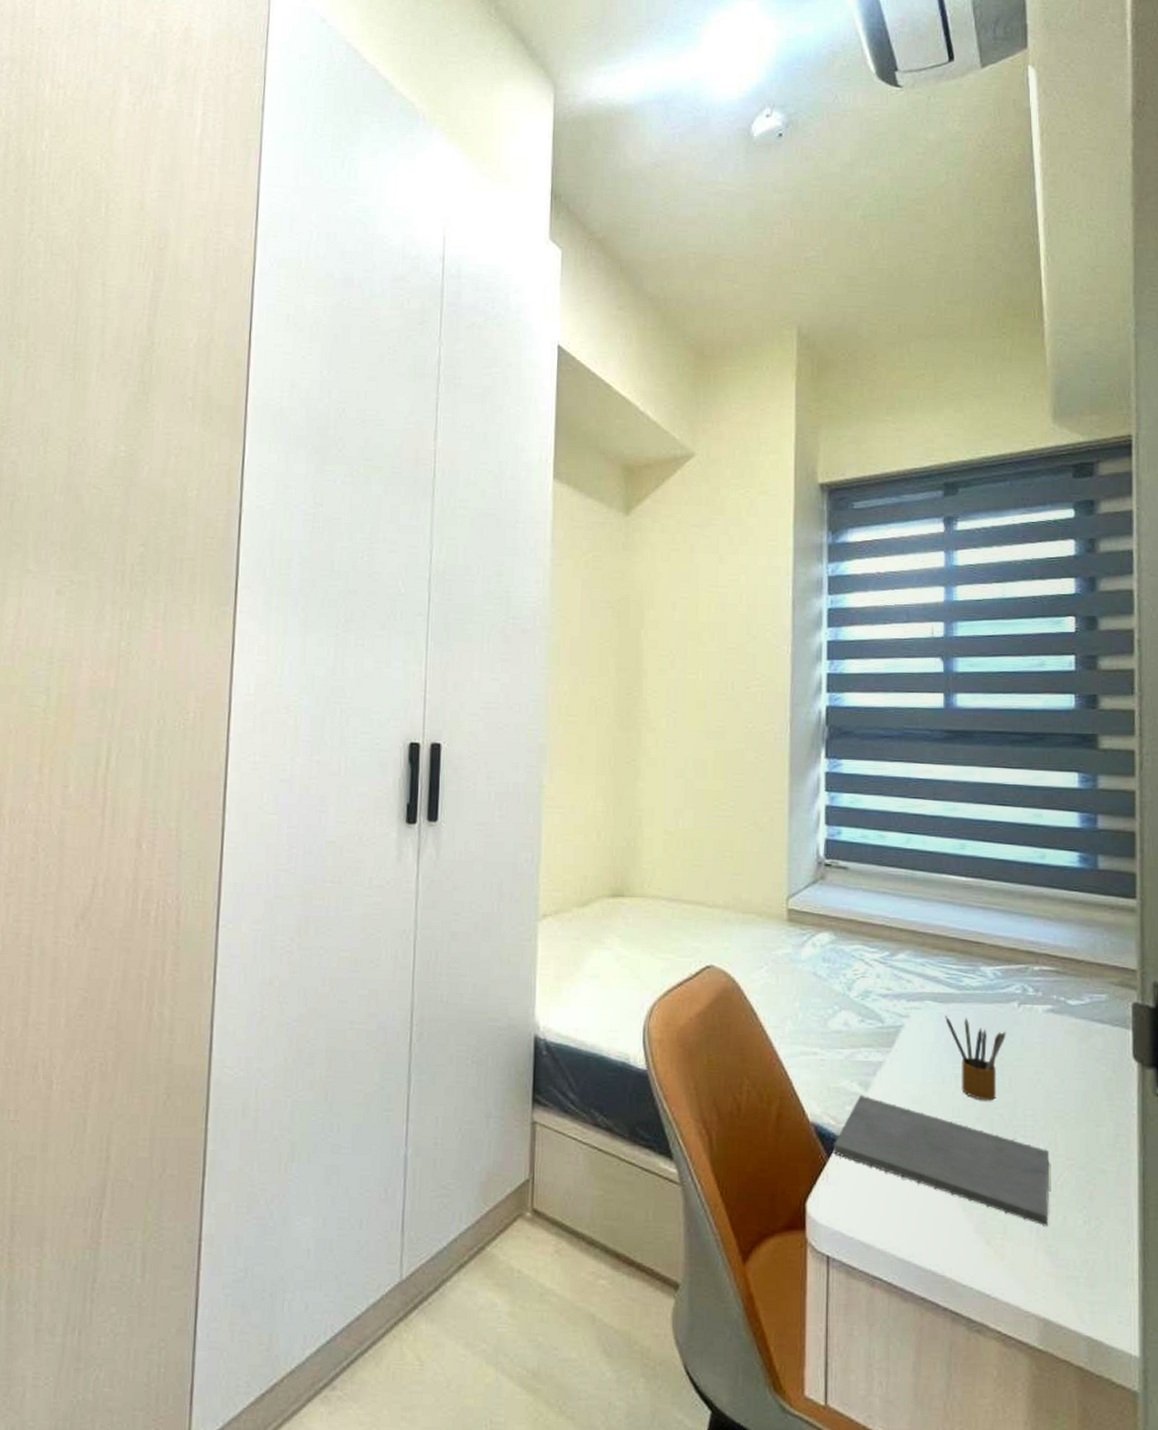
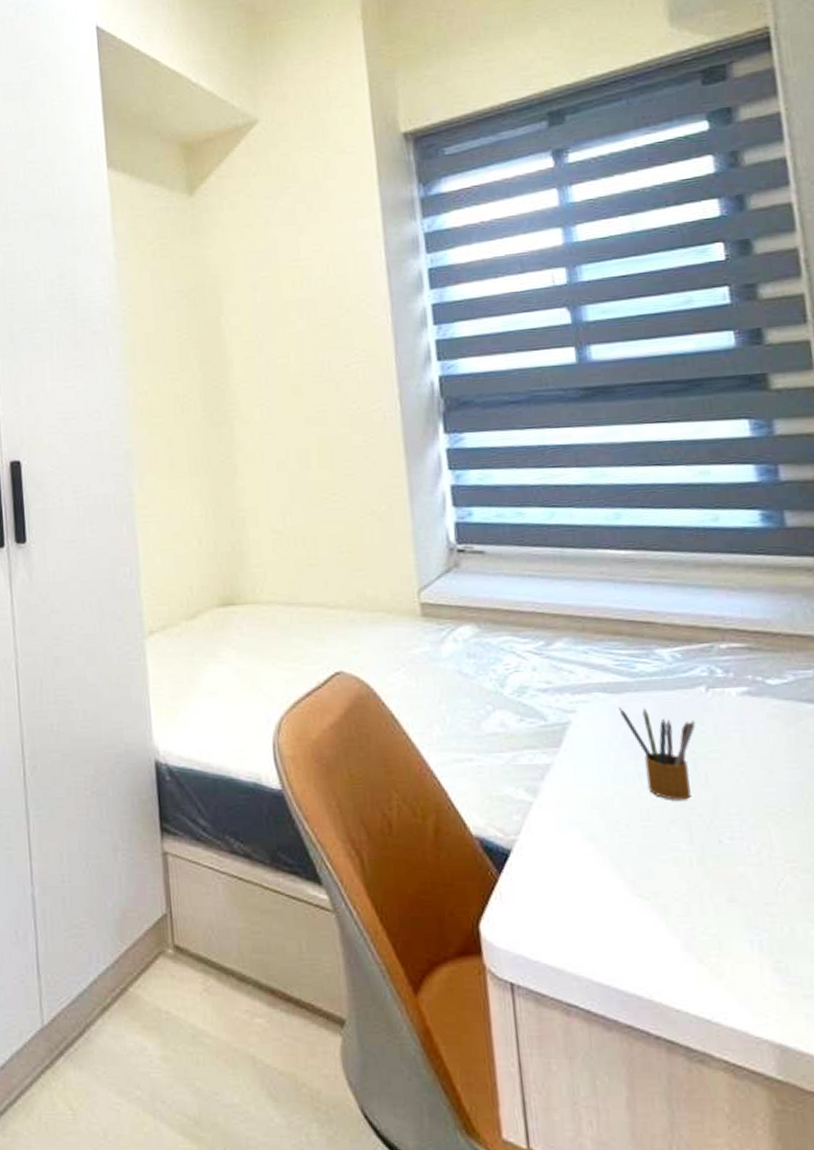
notepad: present [832,1094,1050,1226] -> none [503,802,772,939]

